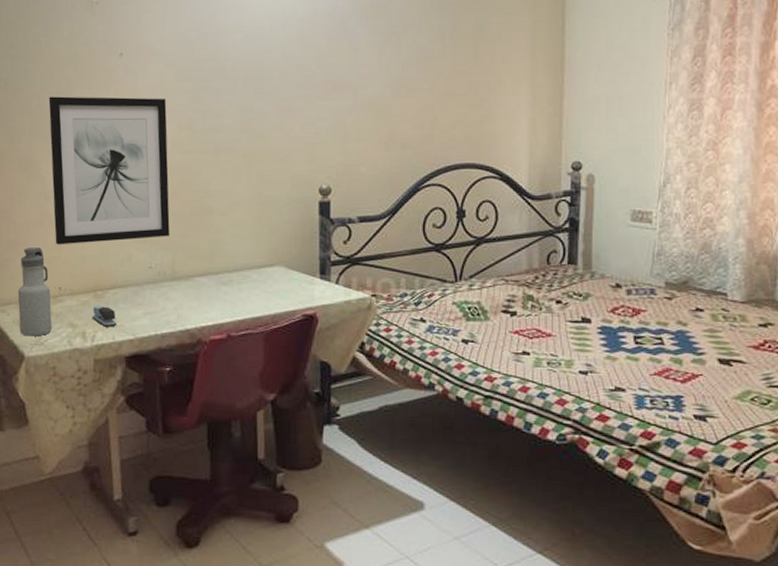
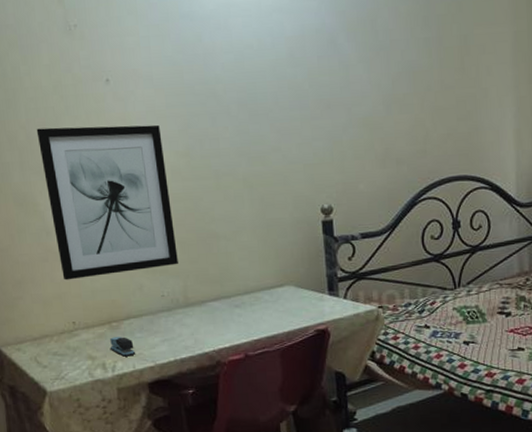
water bottle: present [17,247,52,337] -> none [29,284,71,372]

